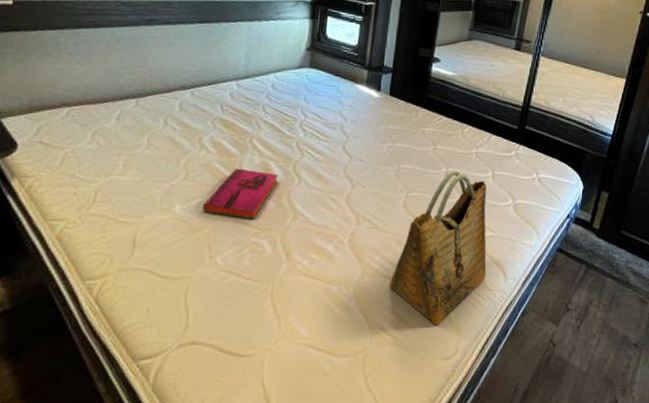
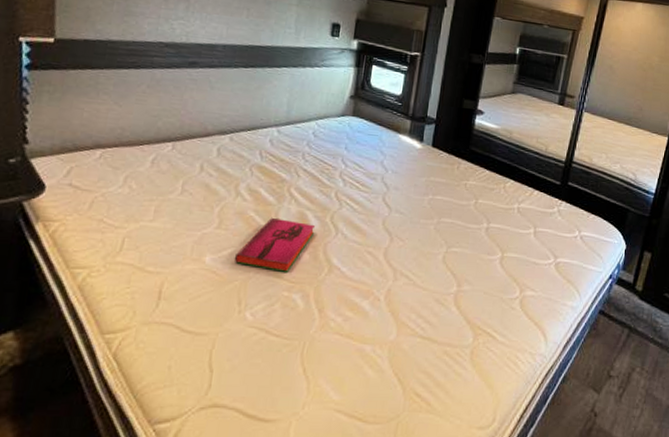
grocery bag: present [389,170,487,325] -> none [425,225,528,391]

